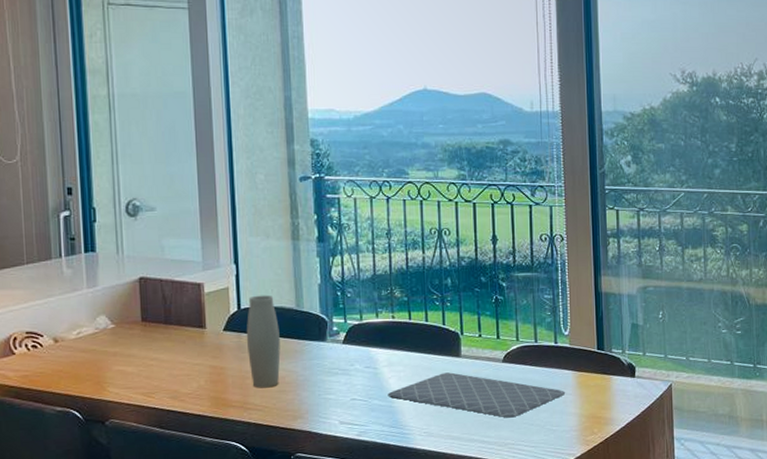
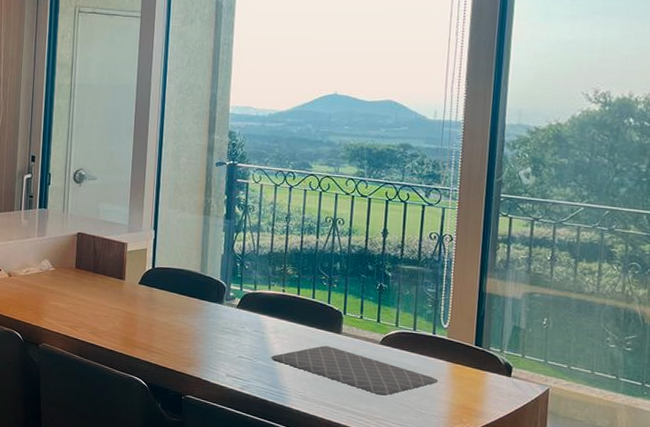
vase: present [246,295,281,388] -> none [156,258,185,337]

